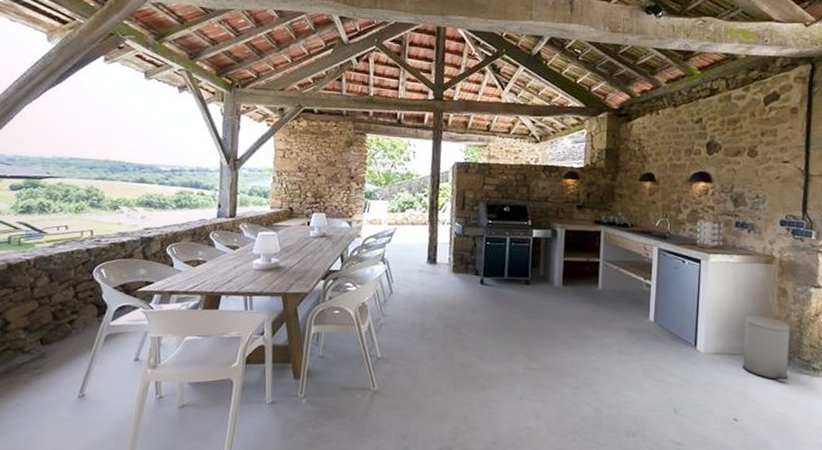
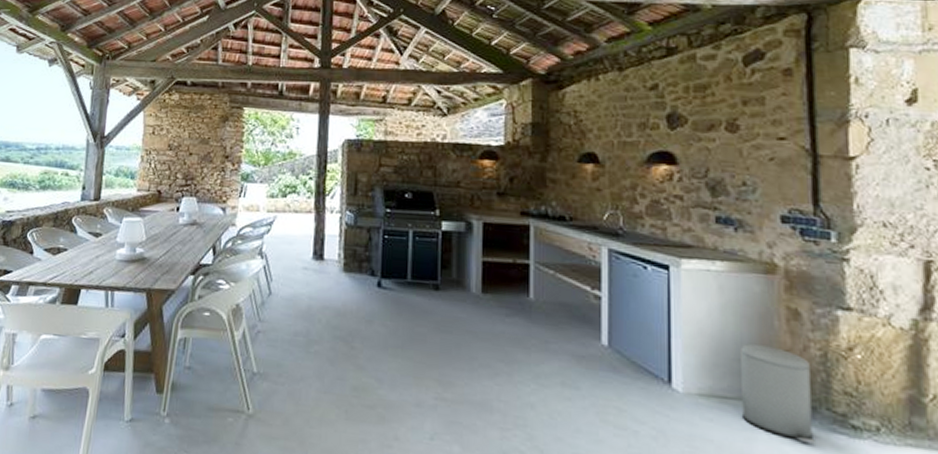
spice rack: present [696,215,725,250] -> none [660,207,700,253]

